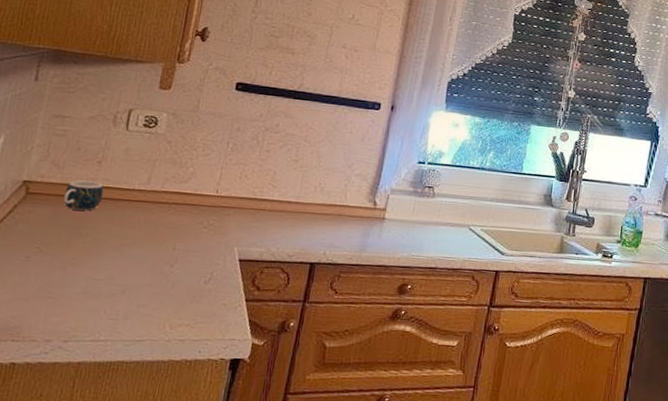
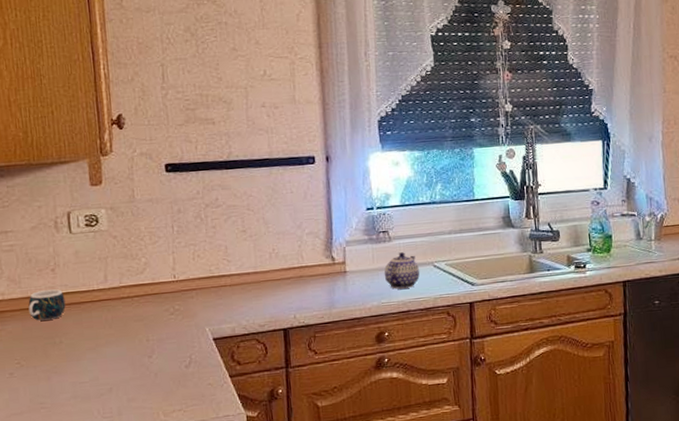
teapot: none [420,210,456,246] -> present [384,252,420,289]

